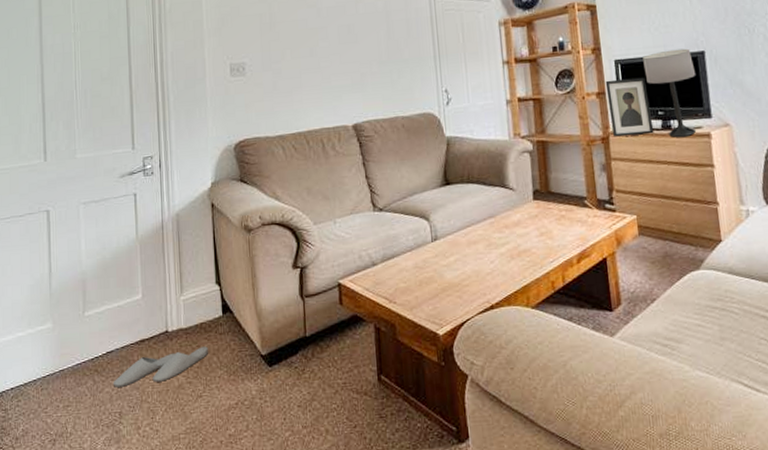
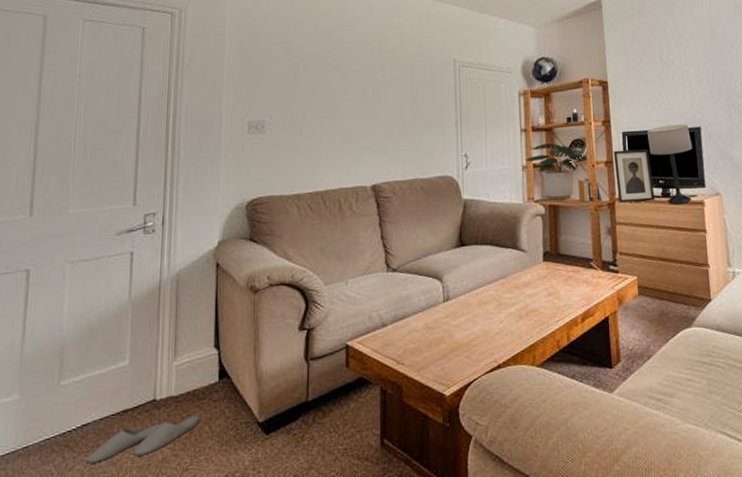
potted plant: none [509,75,577,136] -> present [525,143,588,200]
books: none [567,110,595,138] -> present [578,177,603,203]

